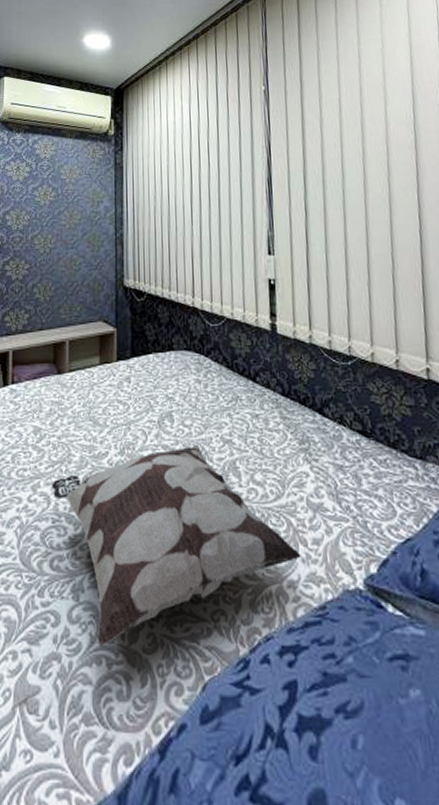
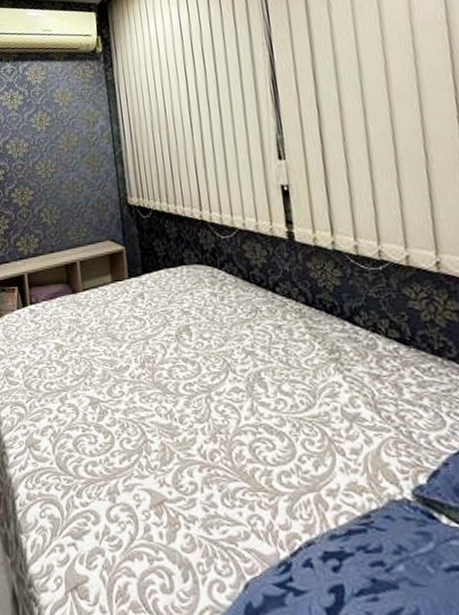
decorative pillow: present [51,444,301,647] -> none [78,356,340,545]

